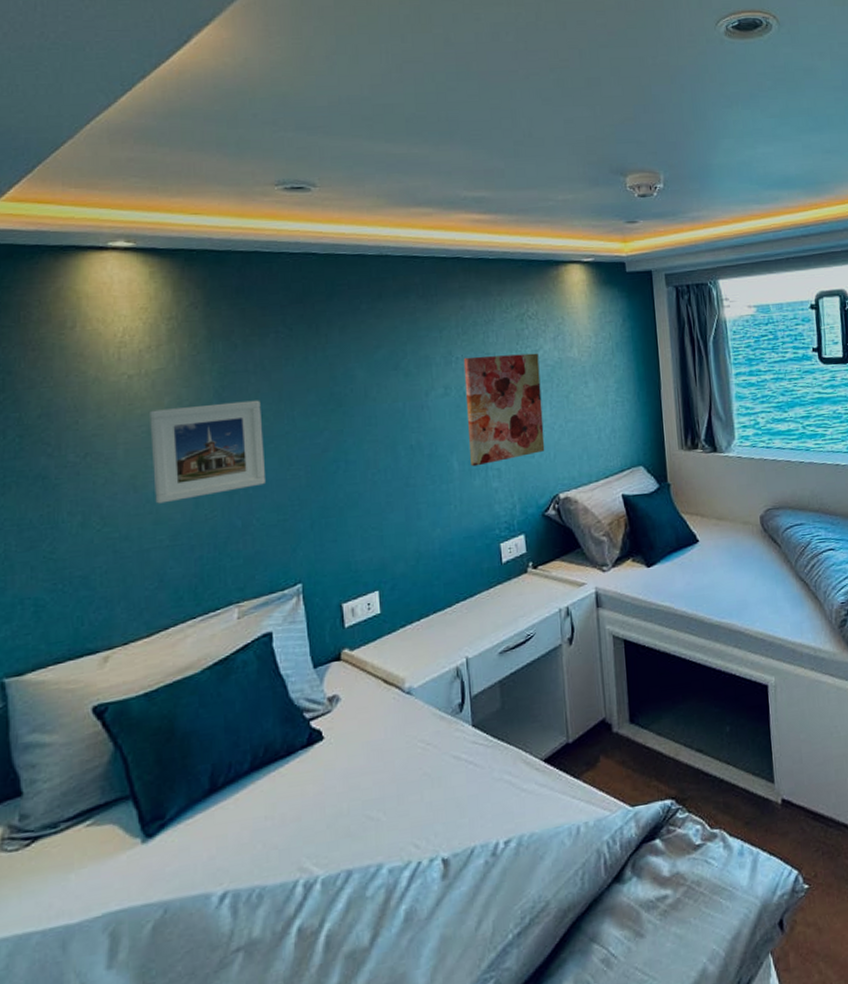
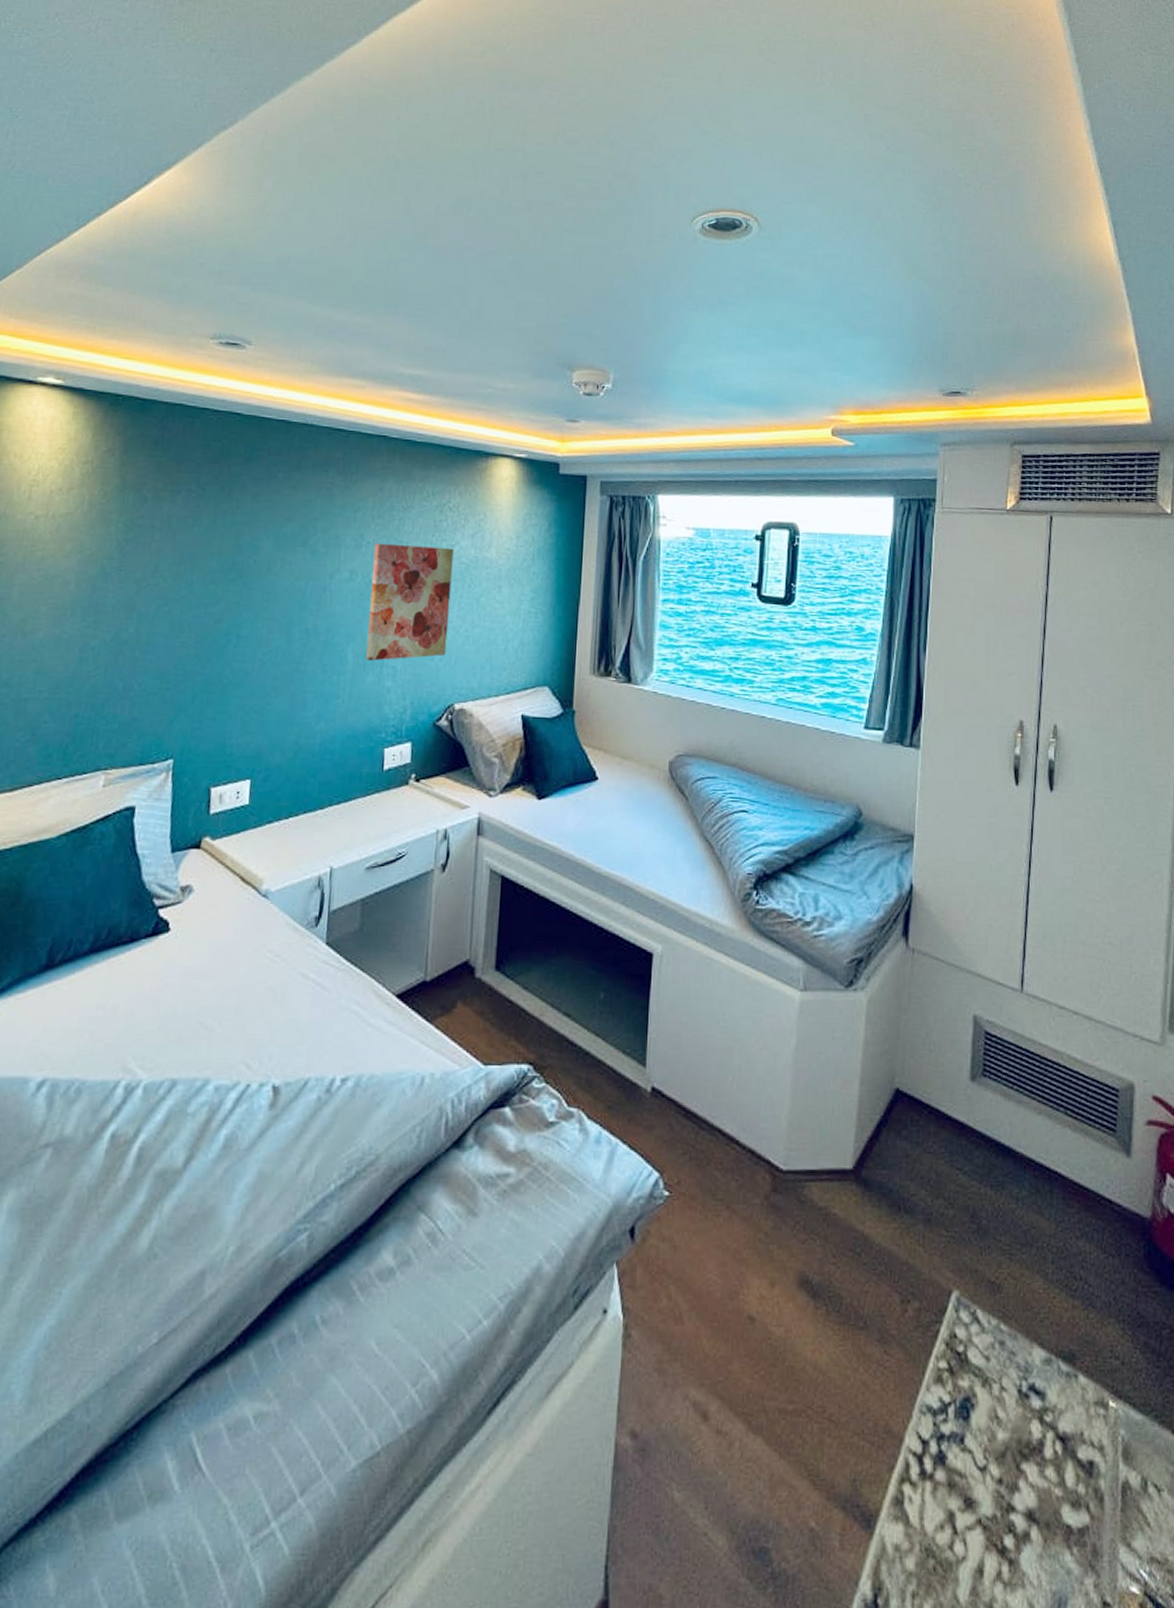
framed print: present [150,400,265,504] -> none [41,555,162,653]

